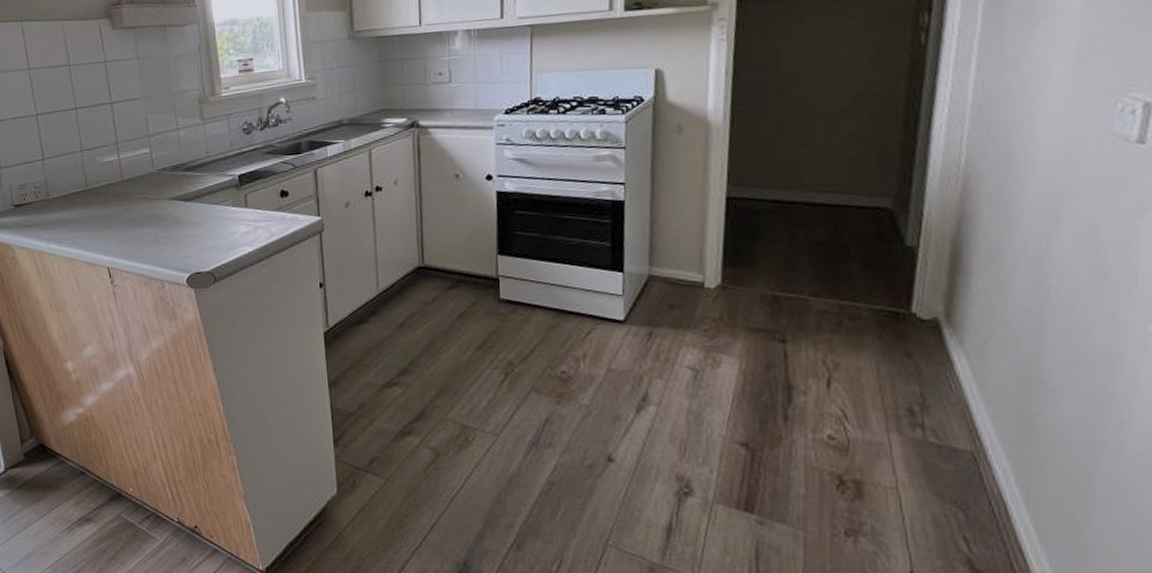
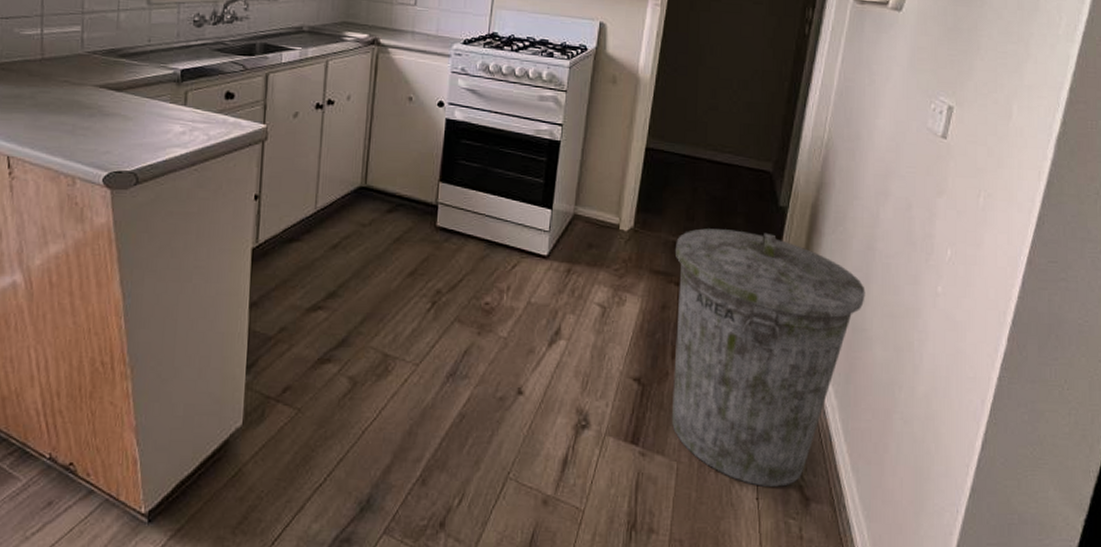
trash can: none [775,277,1039,560] -> present [671,228,865,487]

